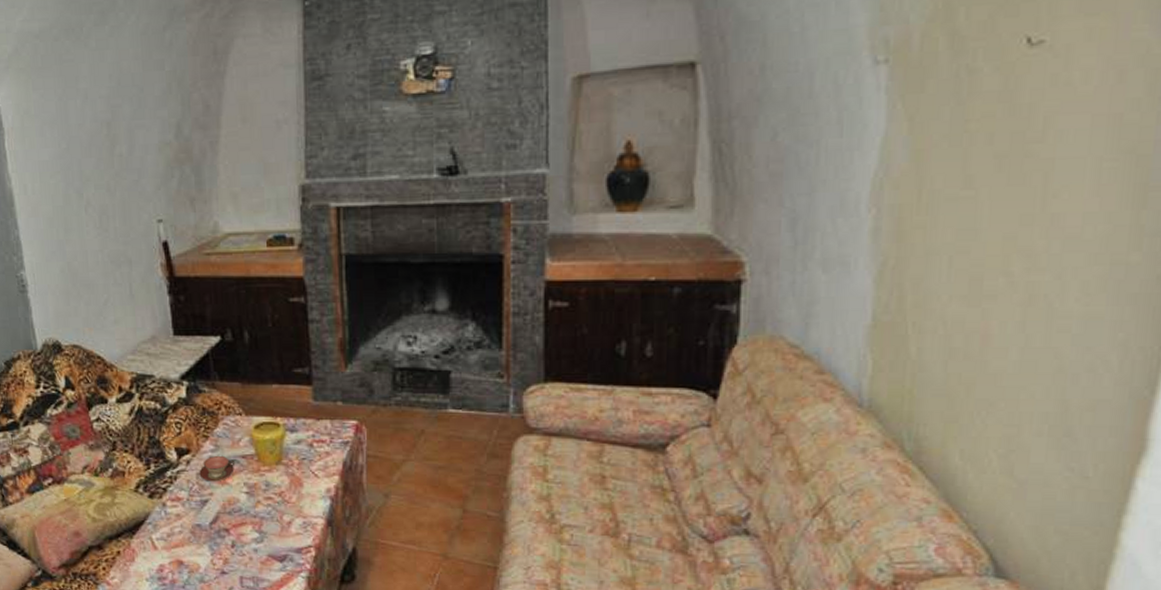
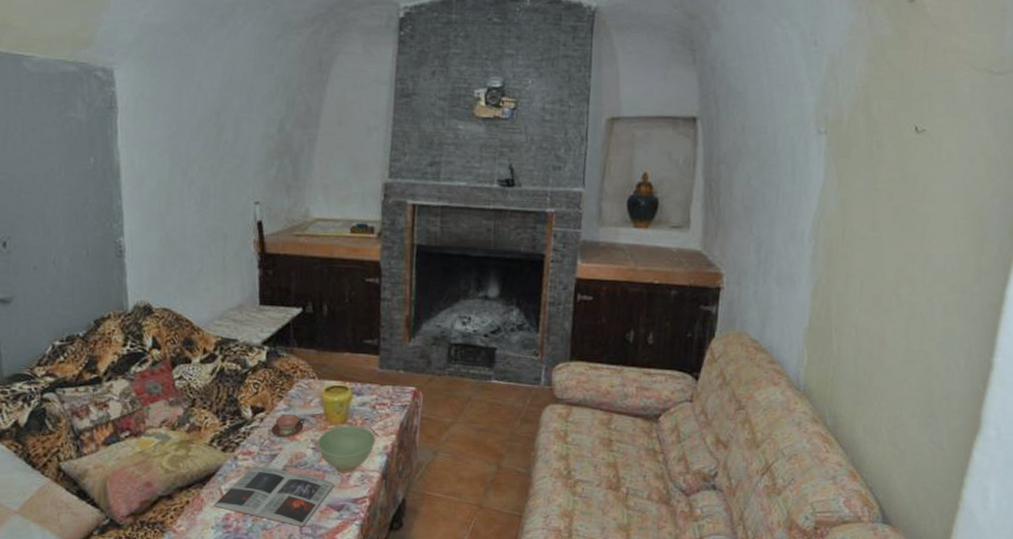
magazine: none [146,513,275,580] -> present [213,466,335,528]
bowl: none [250,466,316,520] -> present [317,425,376,473]

